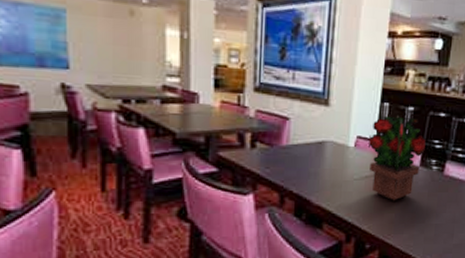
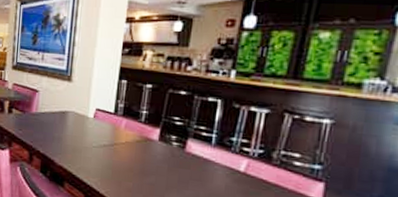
potted plant: present [368,115,426,201] -> none [107,91,165,171]

